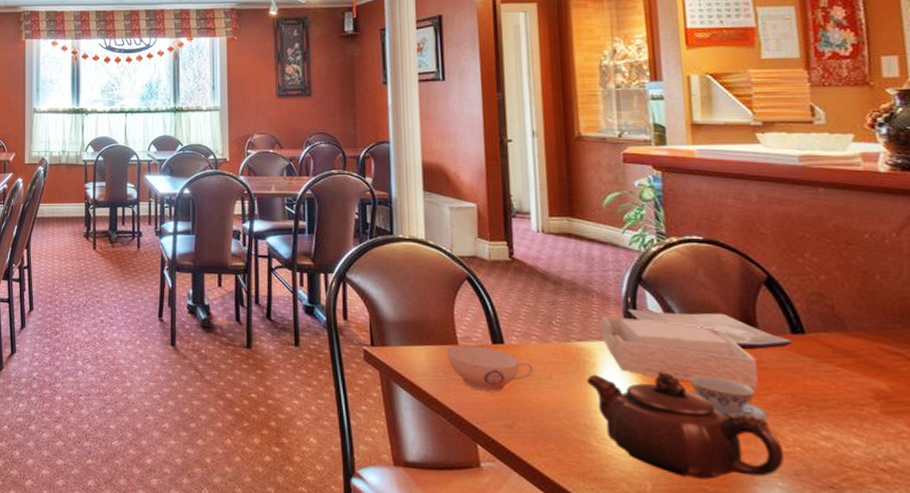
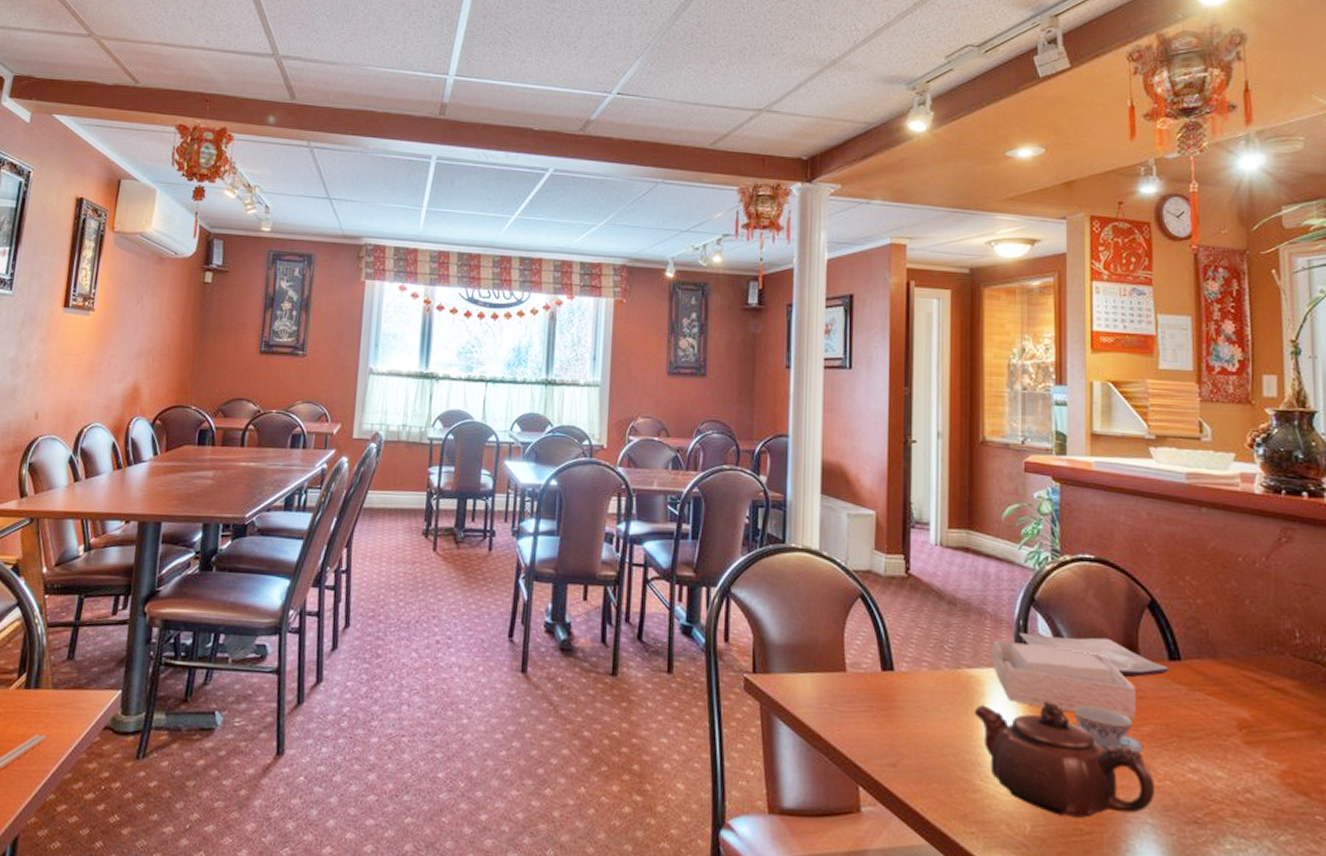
teacup: present [446,345,534,392] -> none [833,672,923,726]

